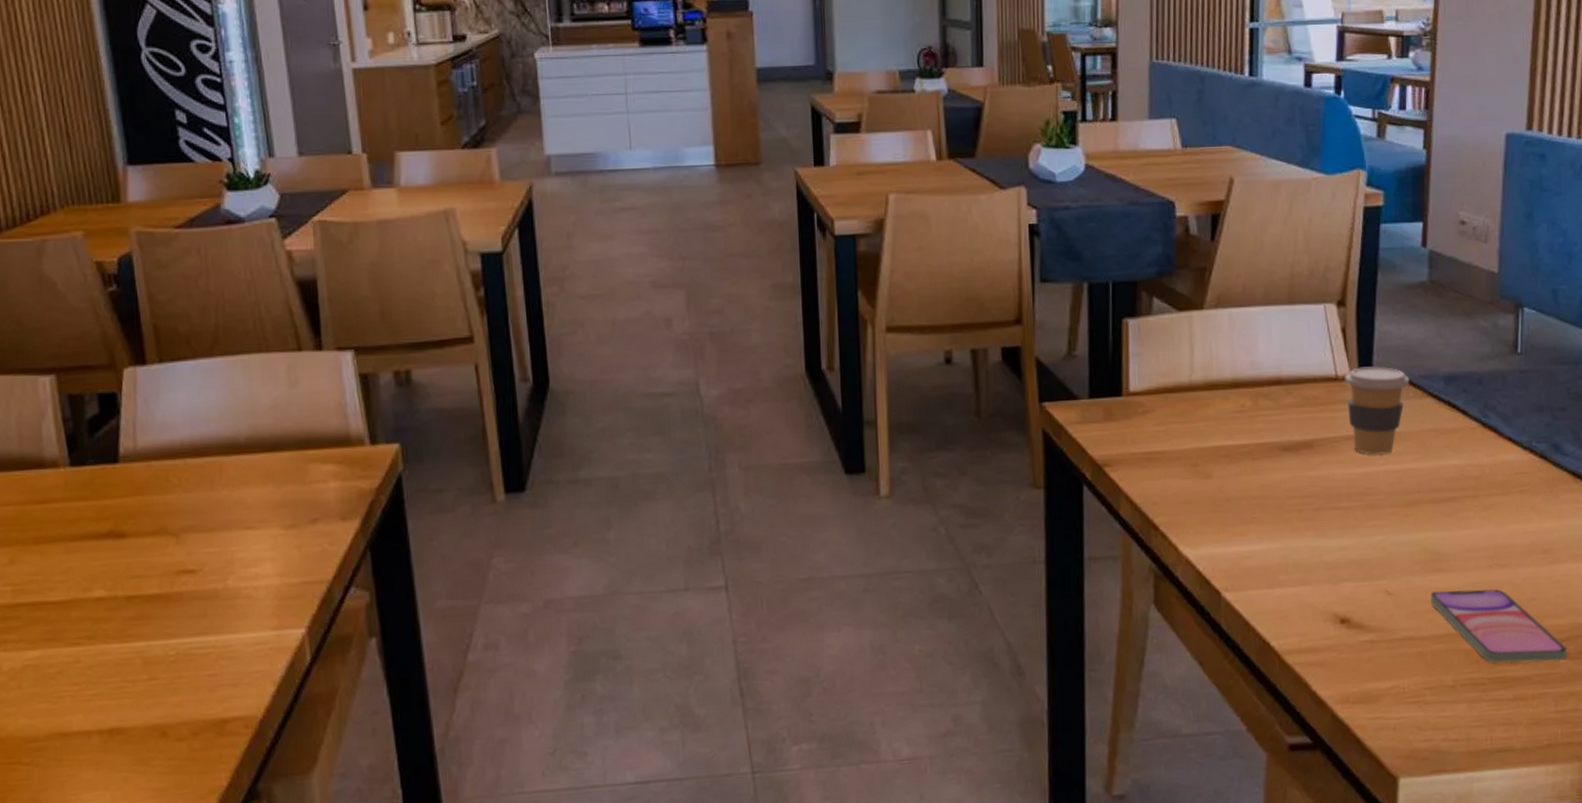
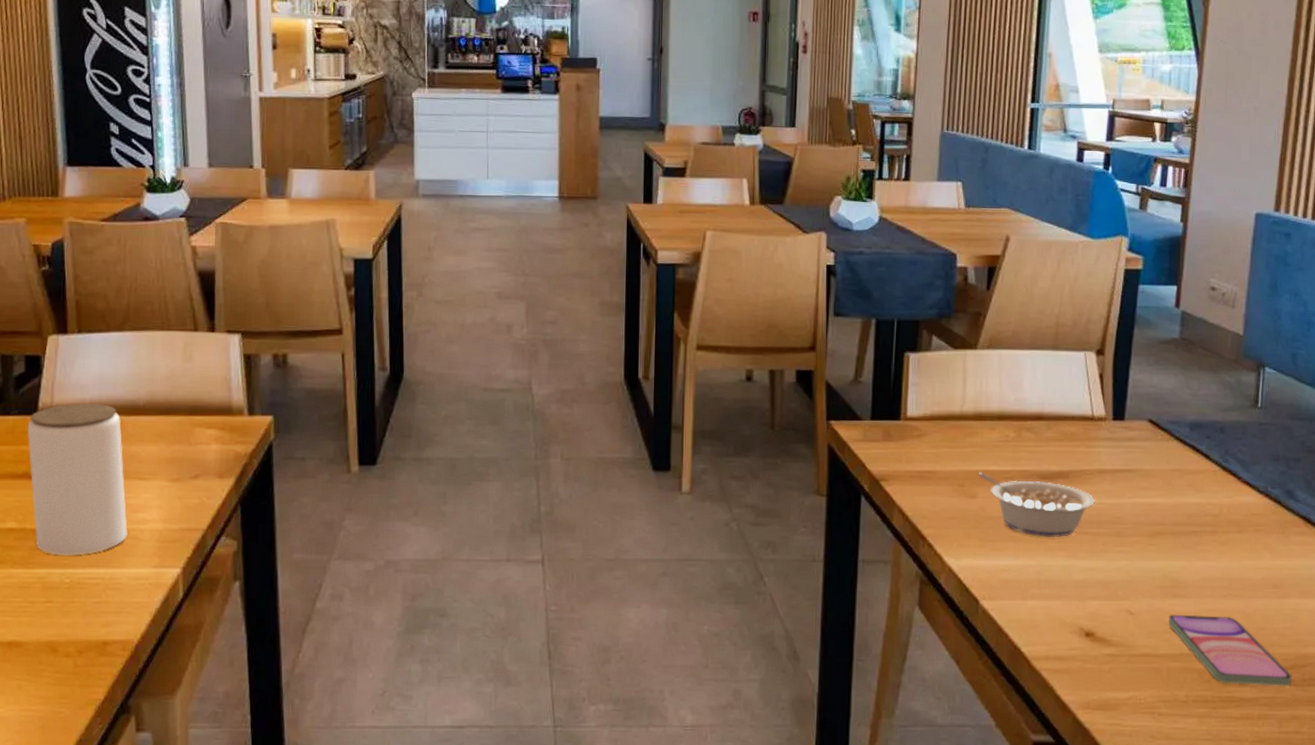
jar: none [108,444,239,625] -> present [27,403,127,556]
legume: none [1212,449,1344,517] -> present [978,473,1095,538]
coffee cup: present [1344,366,1410,455] -> none [1100,410,1159,488]

